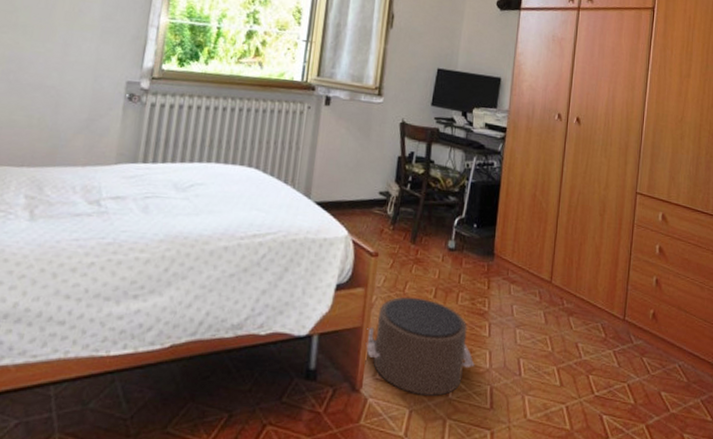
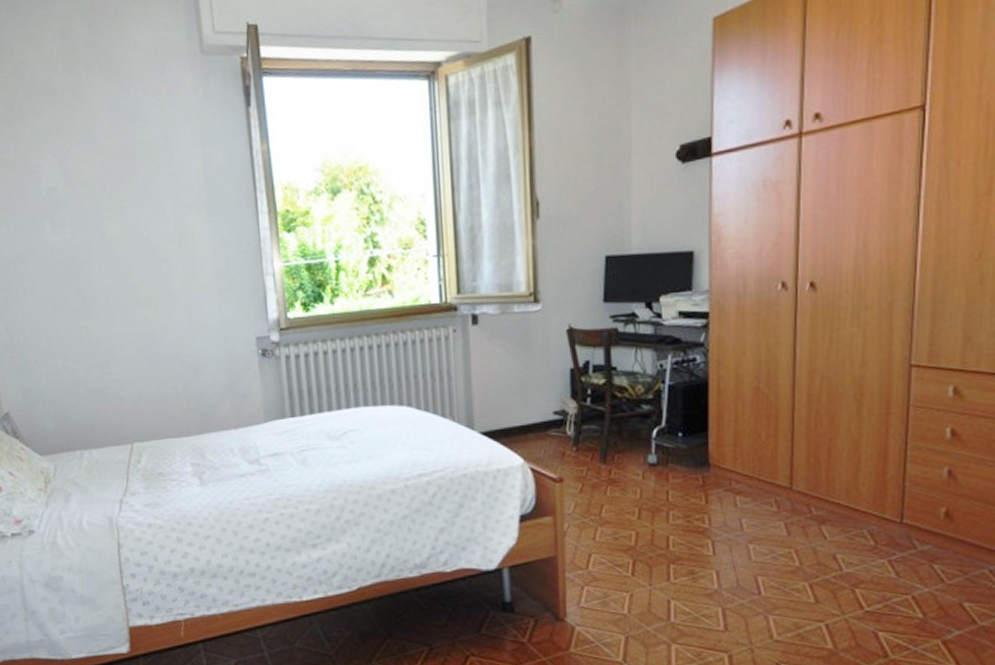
pouf: present [365,296,475,396] -> none [562,520,699,621]

